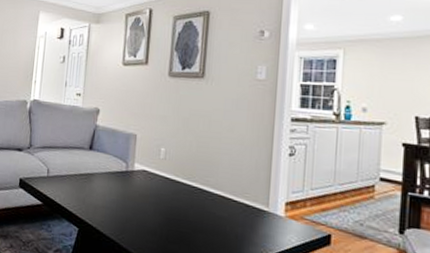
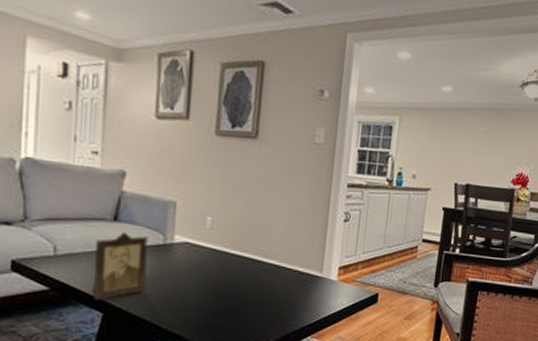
photo frame: none [71,159,114,217] -> present [92,232,148,300]

